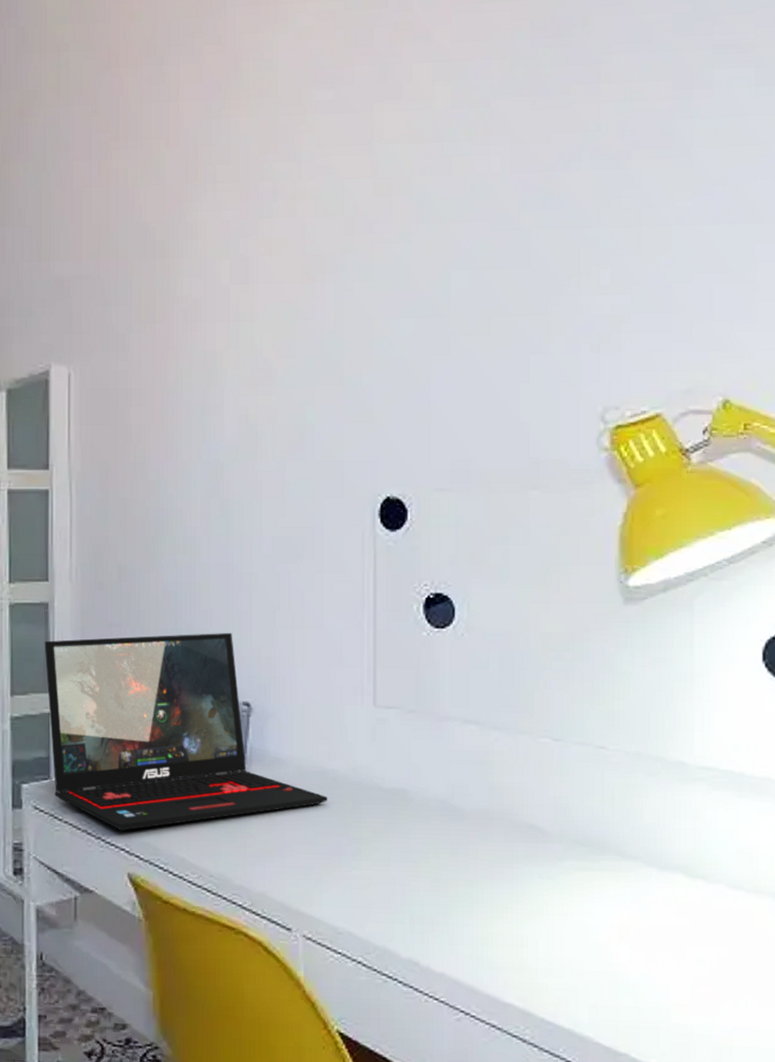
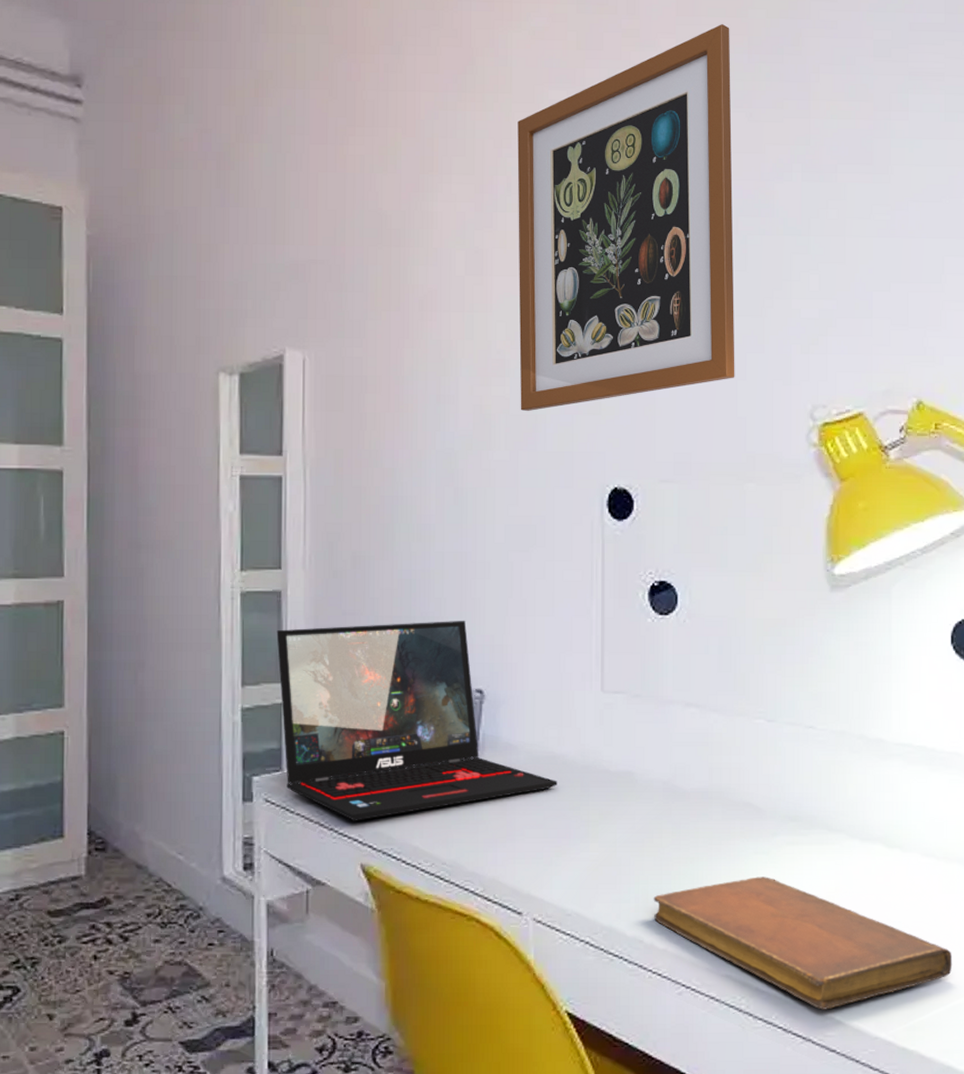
wall art: none [283,9,517,421] -> present [517,24,735,412]
notebook: none [429,902,765,1046] -> present [653,876,953,1010]

